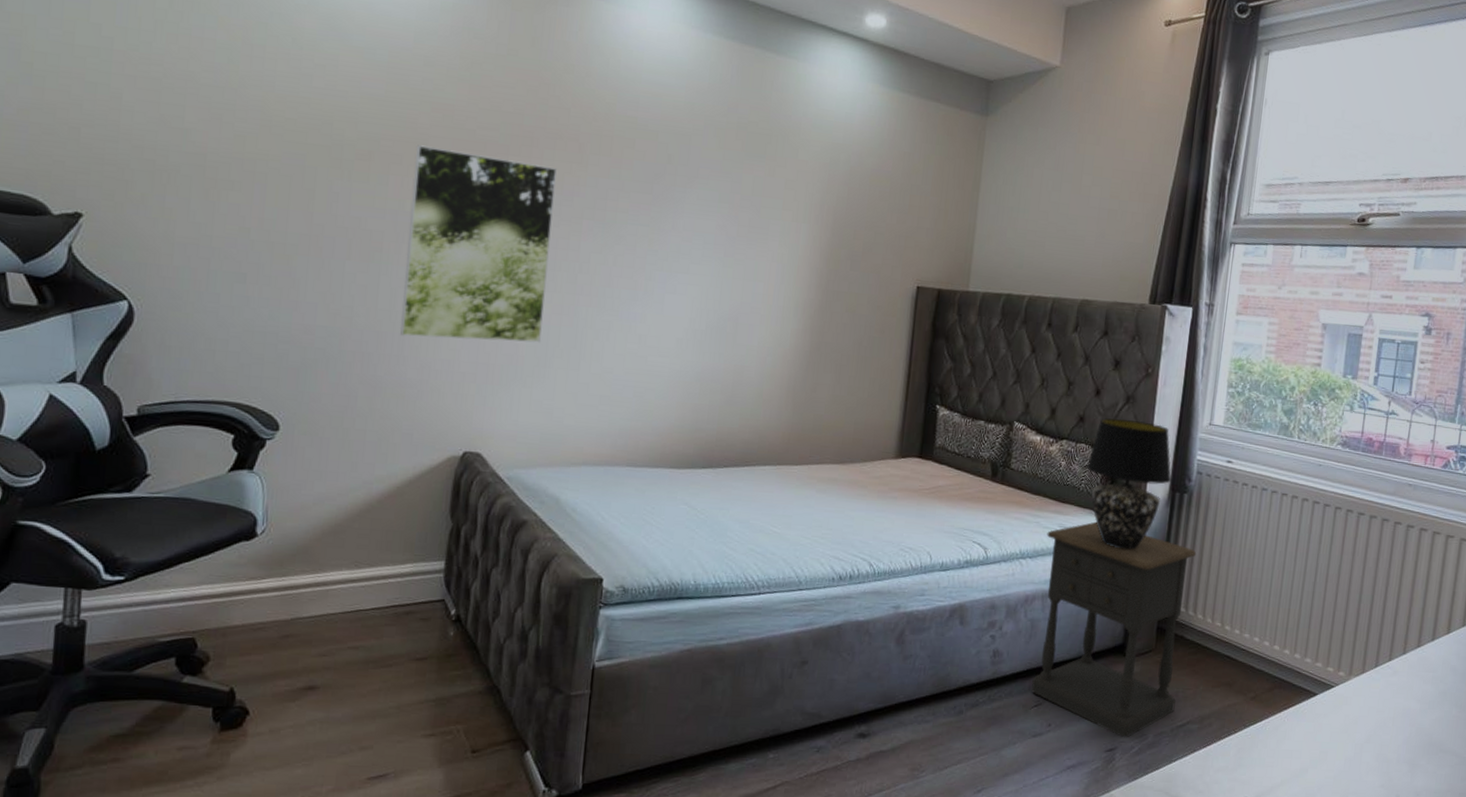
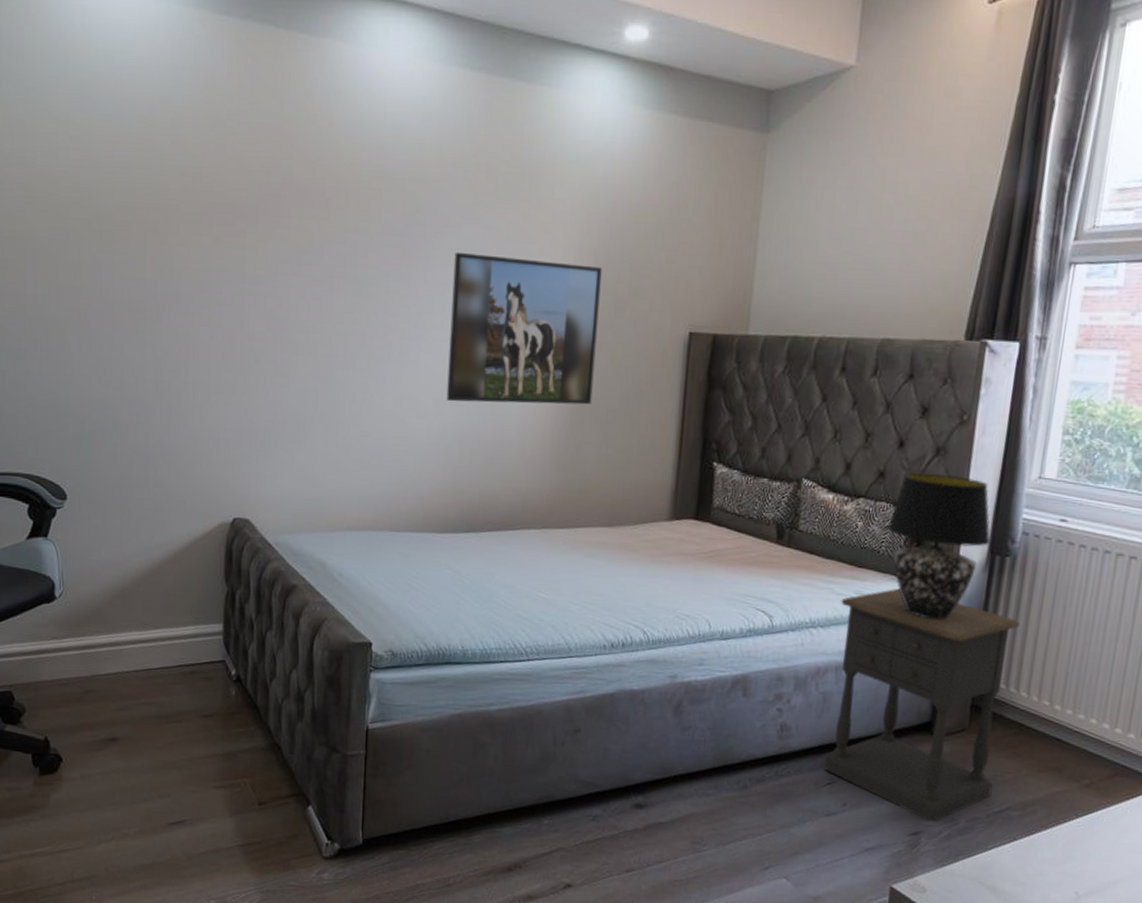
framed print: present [400,145,557,343] -> none [168,211,305,408]
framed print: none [689,201,840,349] -> present [446,251,602,405]

